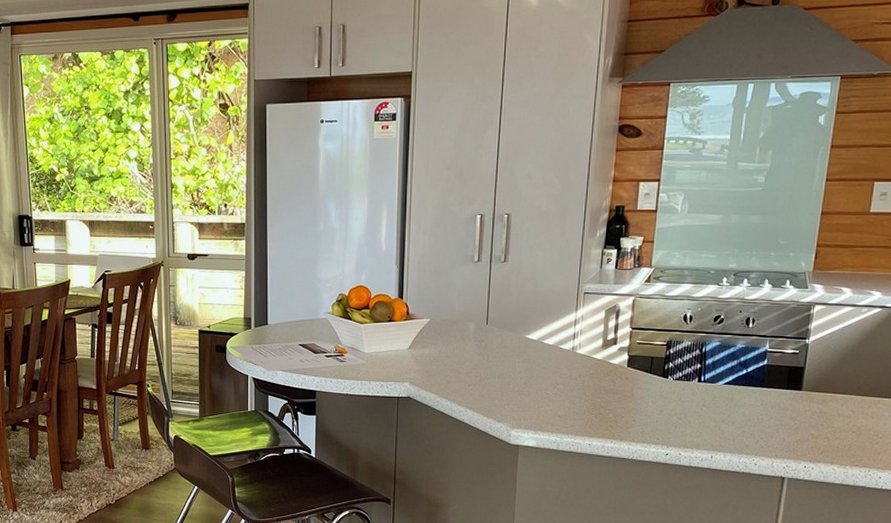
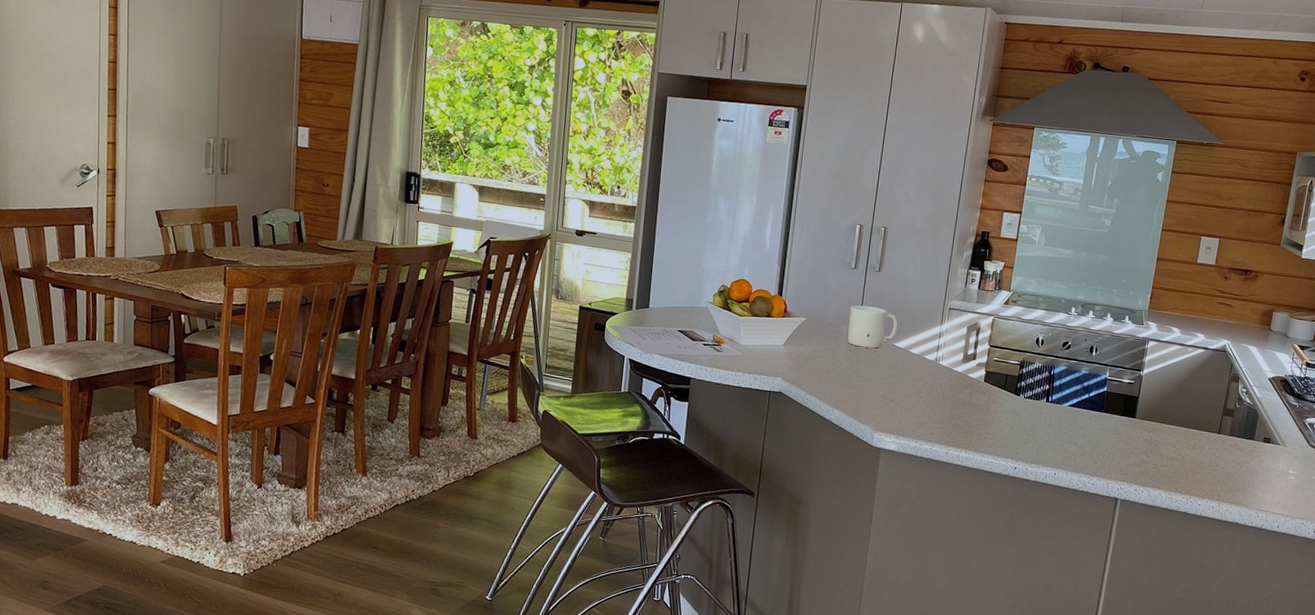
mug: none [475,300,529,343] -> present [847,305,898,349]

